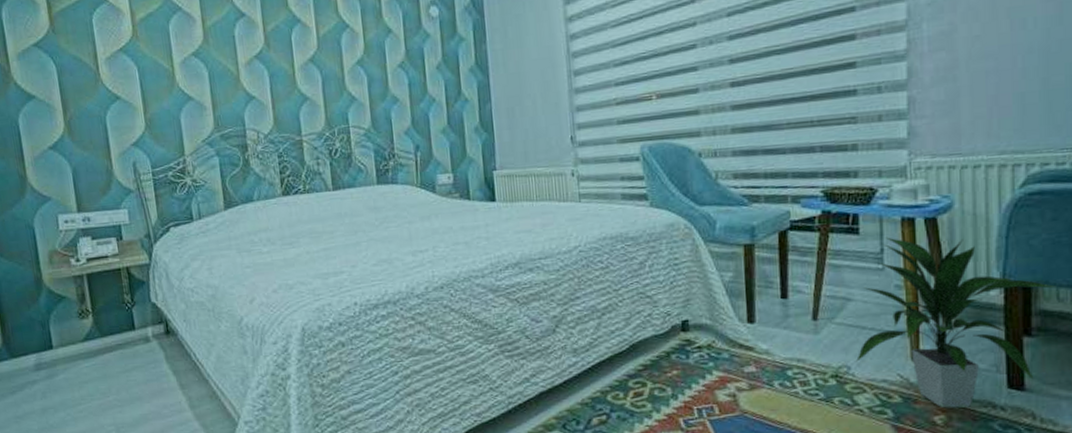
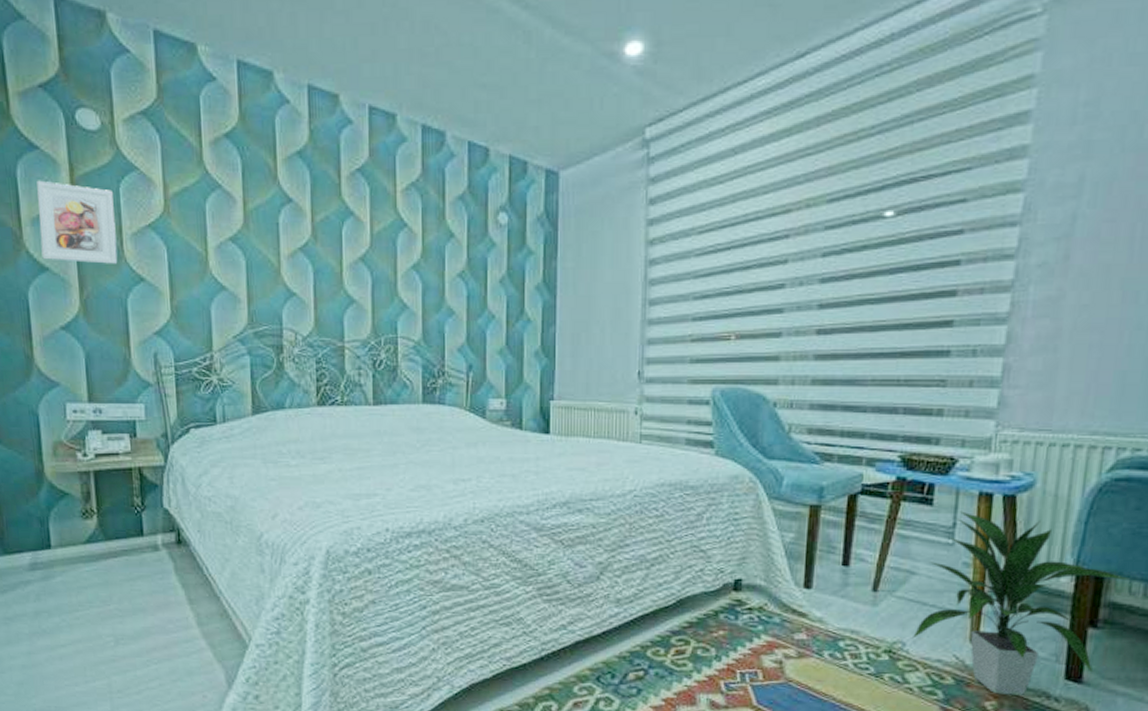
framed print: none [20,19,95,89] -> present [37,180,118,264]

